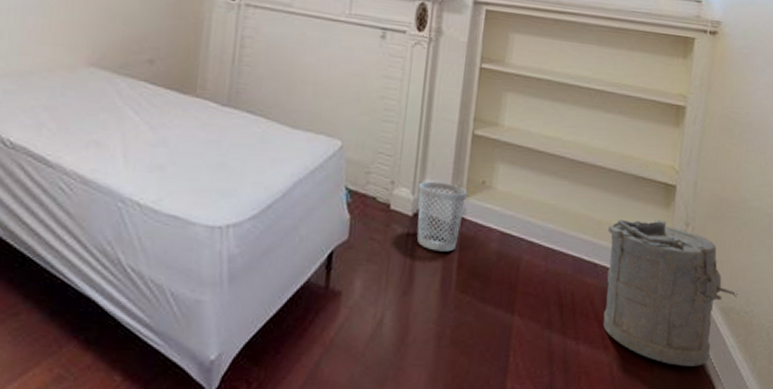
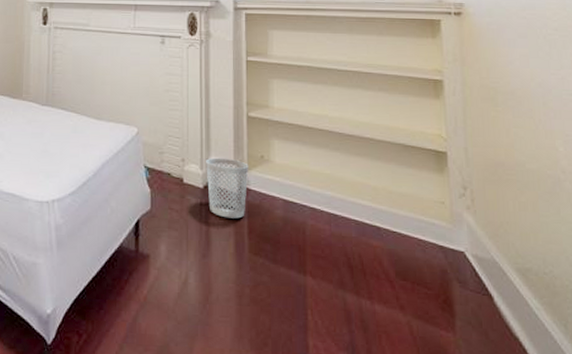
laundry hamper: present [603,219,738,366] -> none [384,185,533,328]

